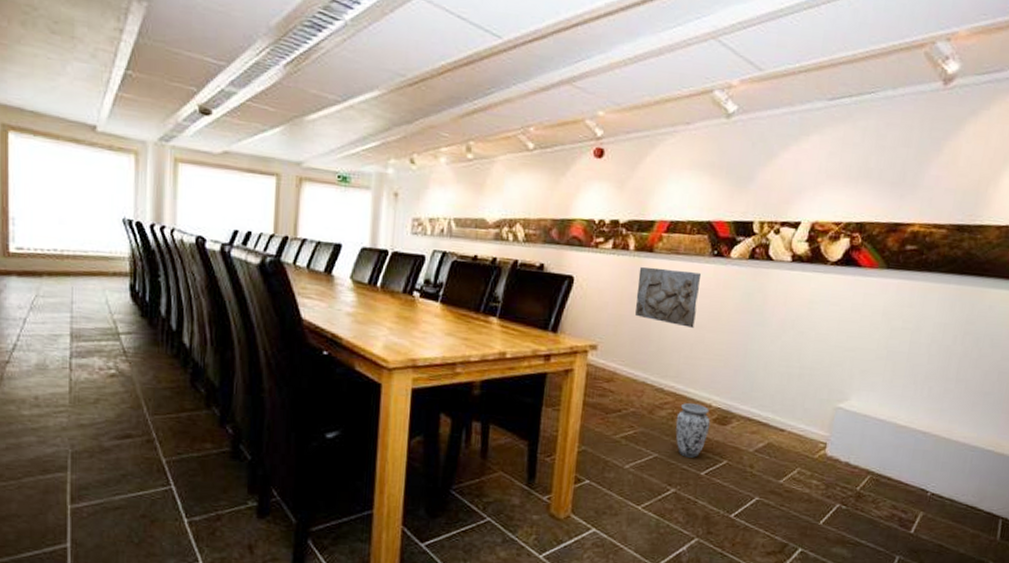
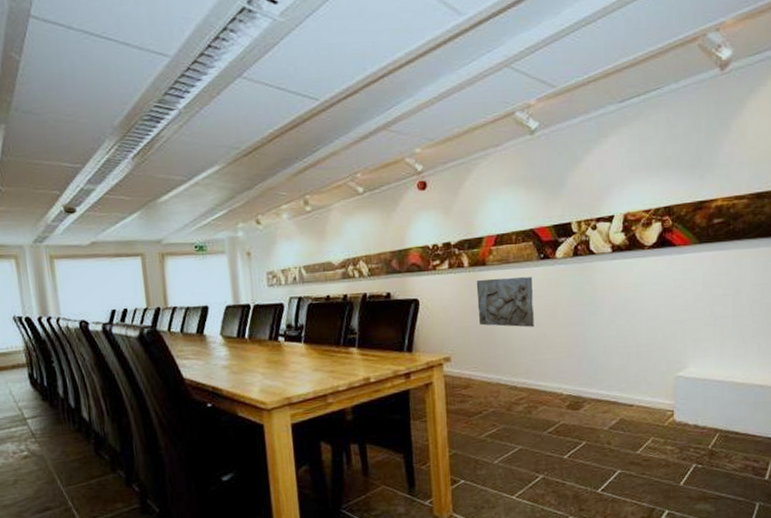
vase: present [675,402,711,458] -> none [533,394,565,445]

